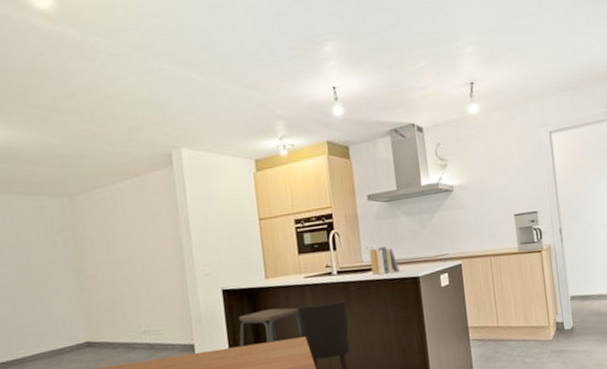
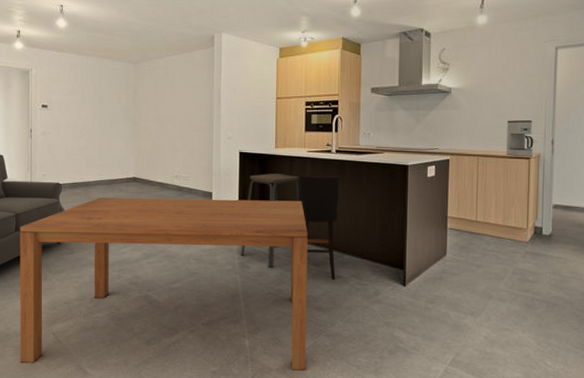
books: present [369,246,400,275] -> none [366,134,391,158]

